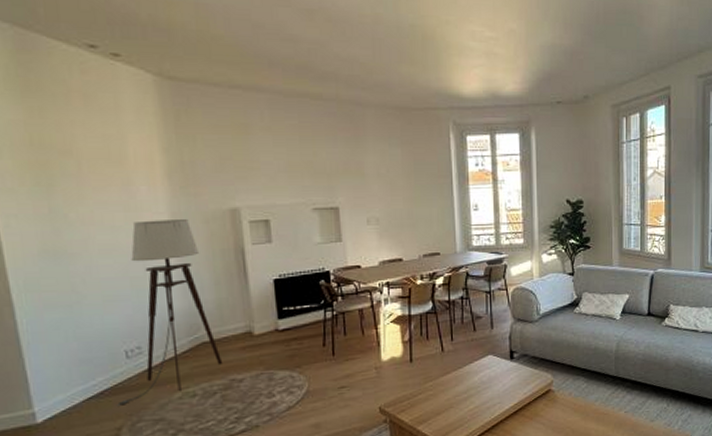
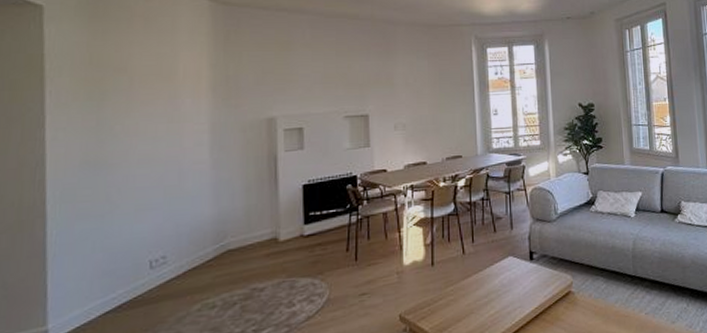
floor lamp: present [116,220,222,406] -> none [132,129,245,321]

